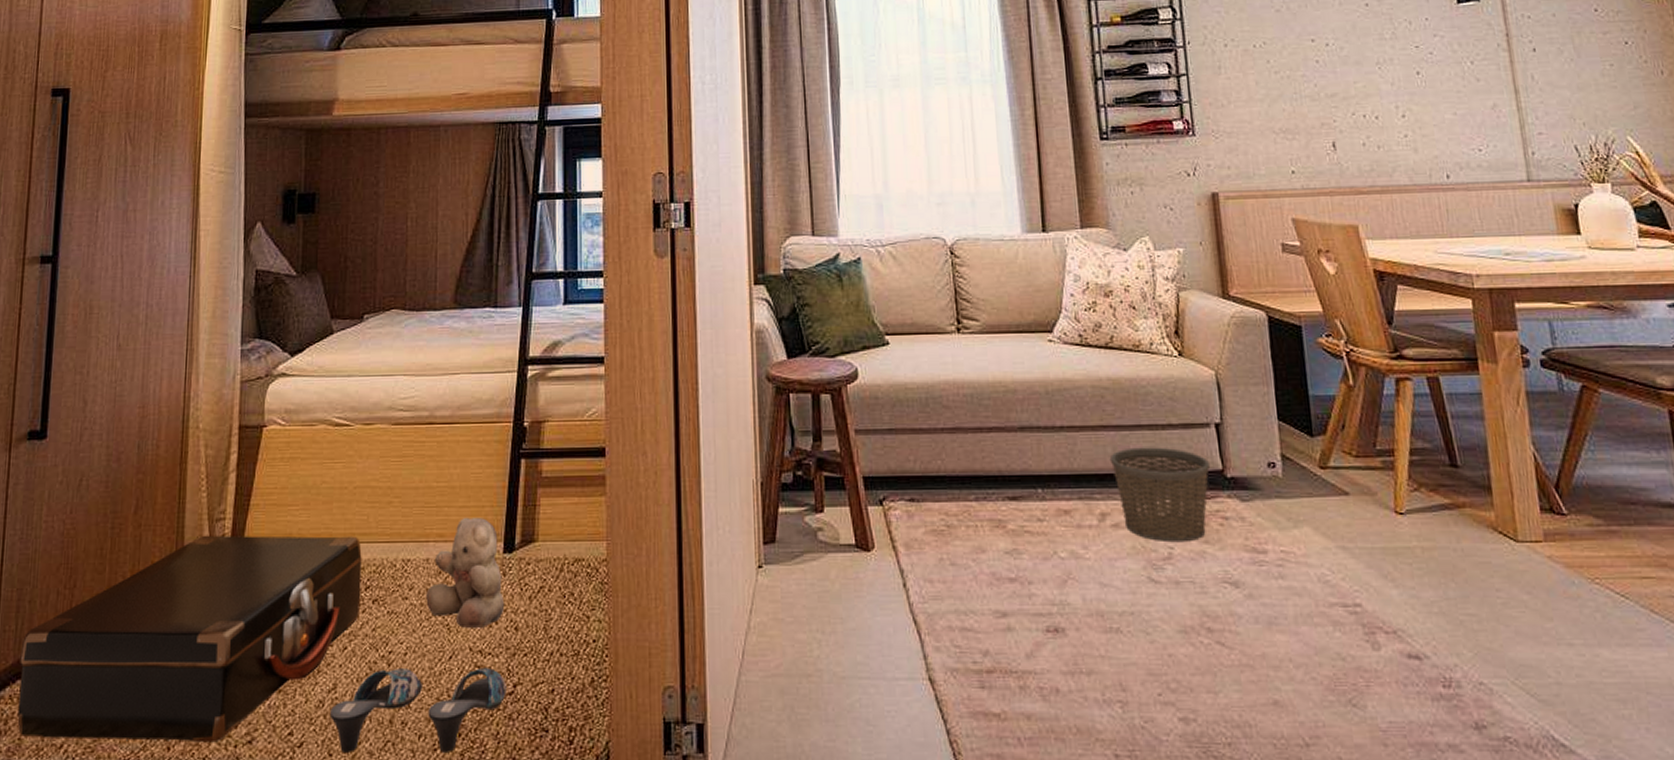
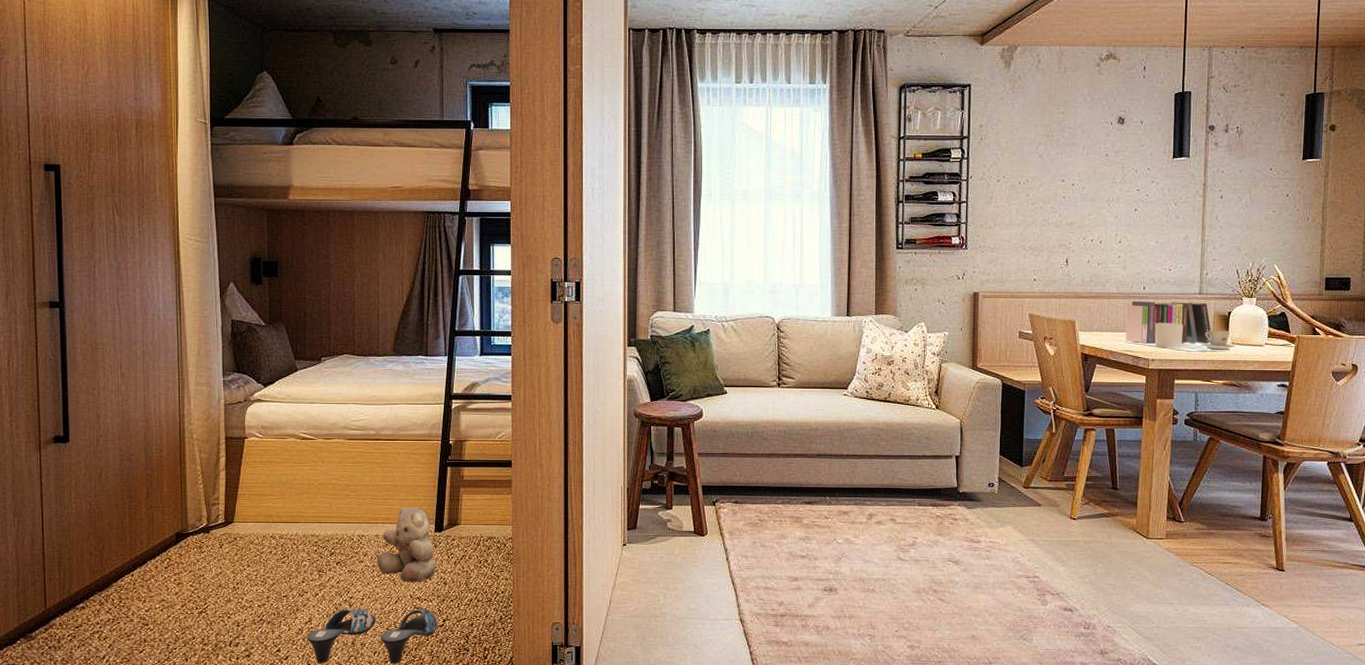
suitcase: present [17,535,362,743] -> none [65,515,327,656]
basket: present [1109,447,1211,541] -> none [879,470,949,534]
books: none [1428,191,1556,252] -> present [1126,300,1211,344]
mug: none [1472,222,1516,259] -> present [1154,323,1184,348]
teacup: none [1543,229,1595,258] -> present [1201,330,1236,350]

